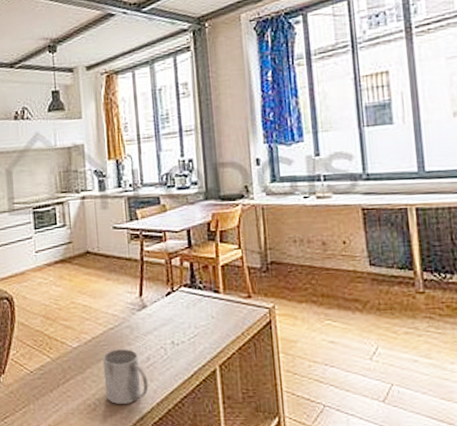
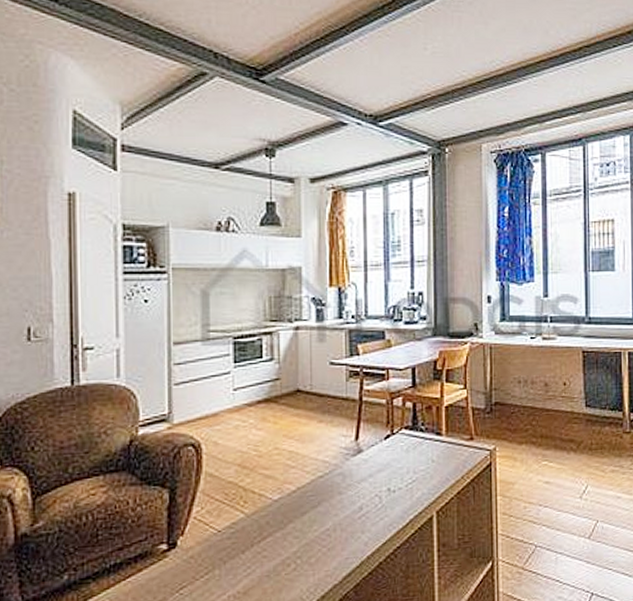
mug: present [102,349,149,404] -> none [308,499,359,561]

